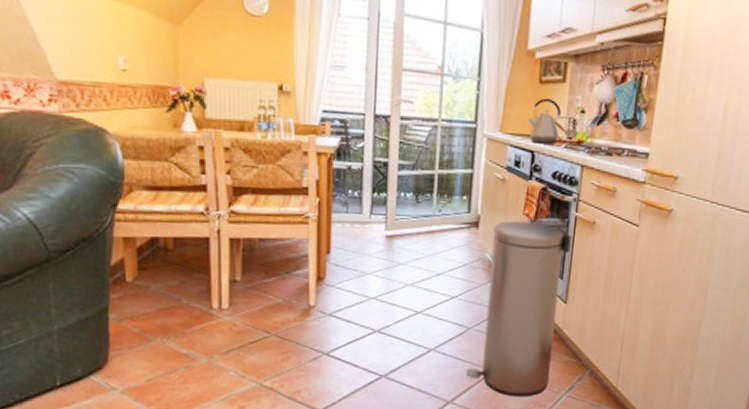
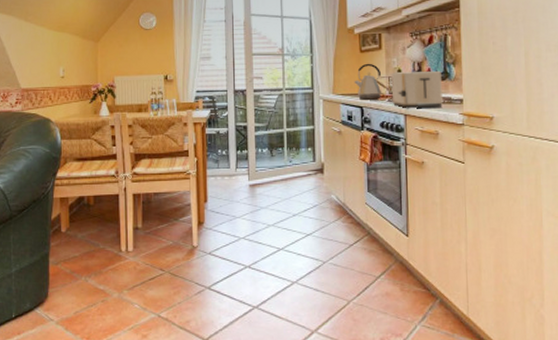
pedal bin: present [466,220,572,397] -> none [326,165,405,327]
toaster: none [569,113,630,162] -> present [391,70,443,109]

